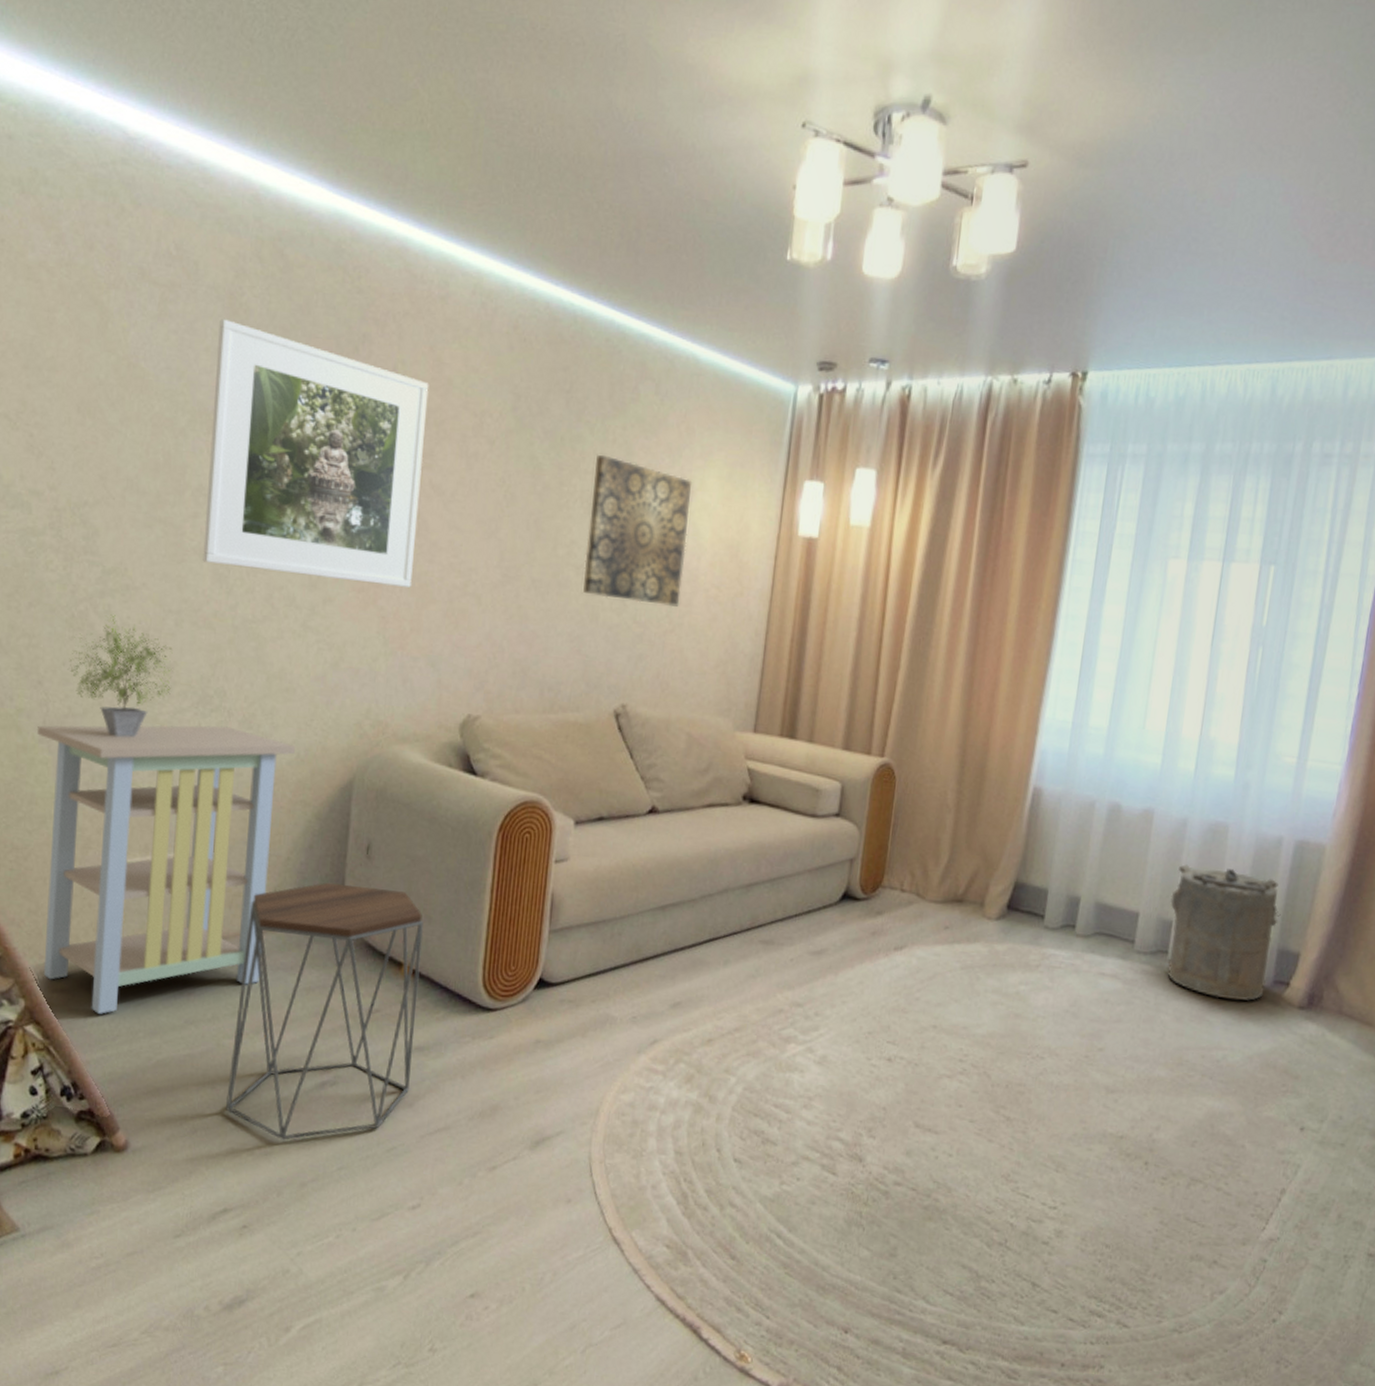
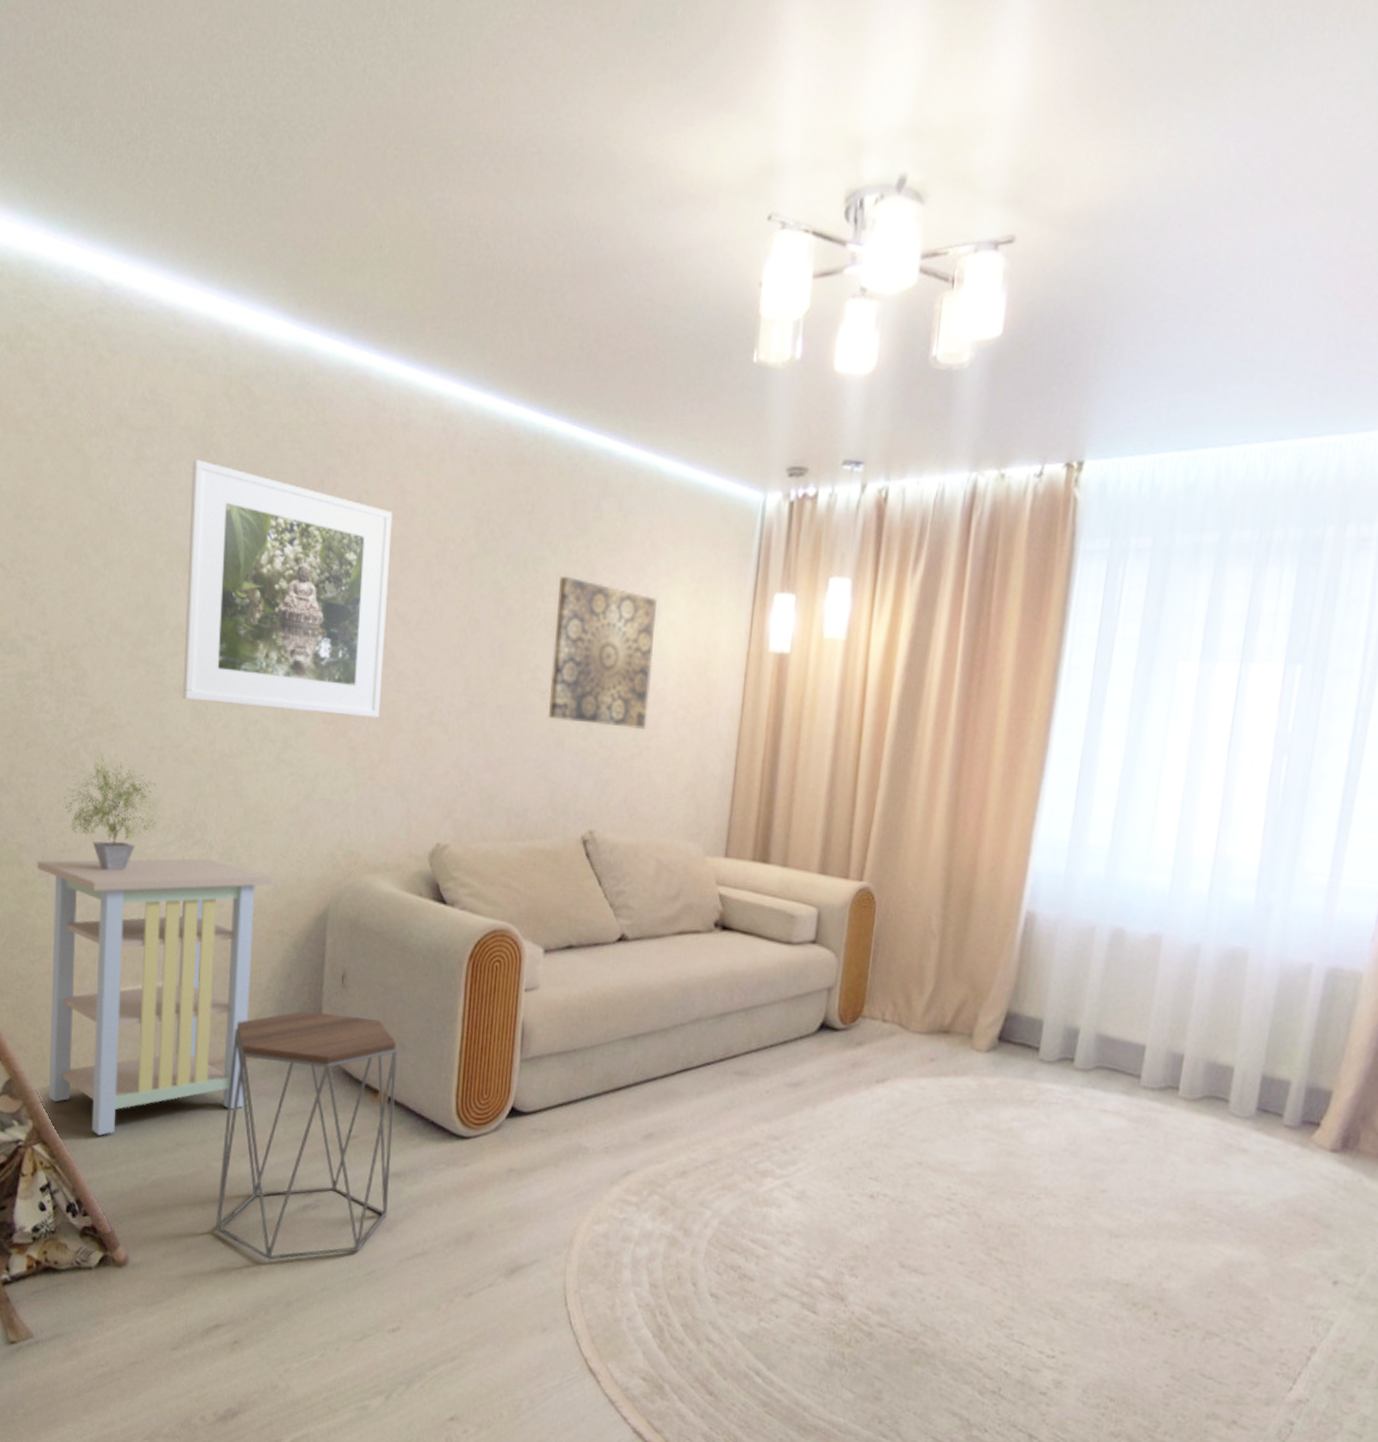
laundry hamper: present [1167,864,1281,1001] -> none [1178,993,1310,1142]

